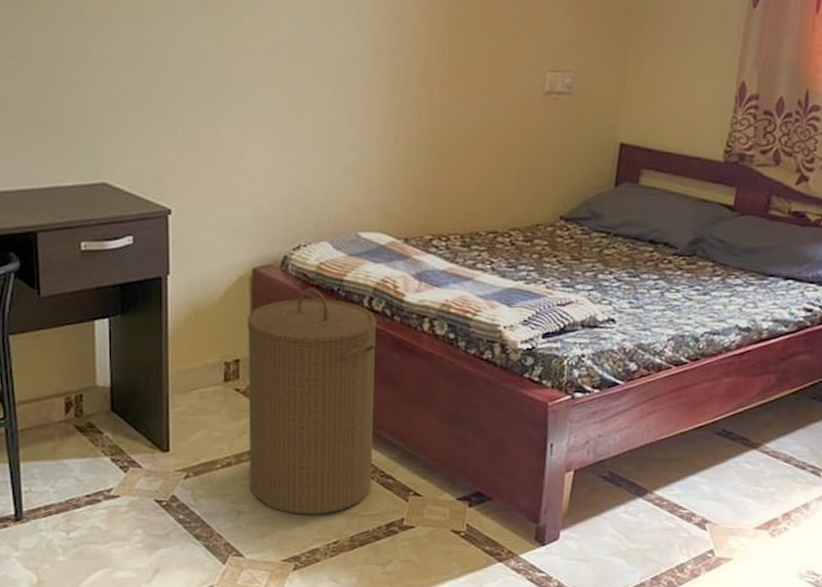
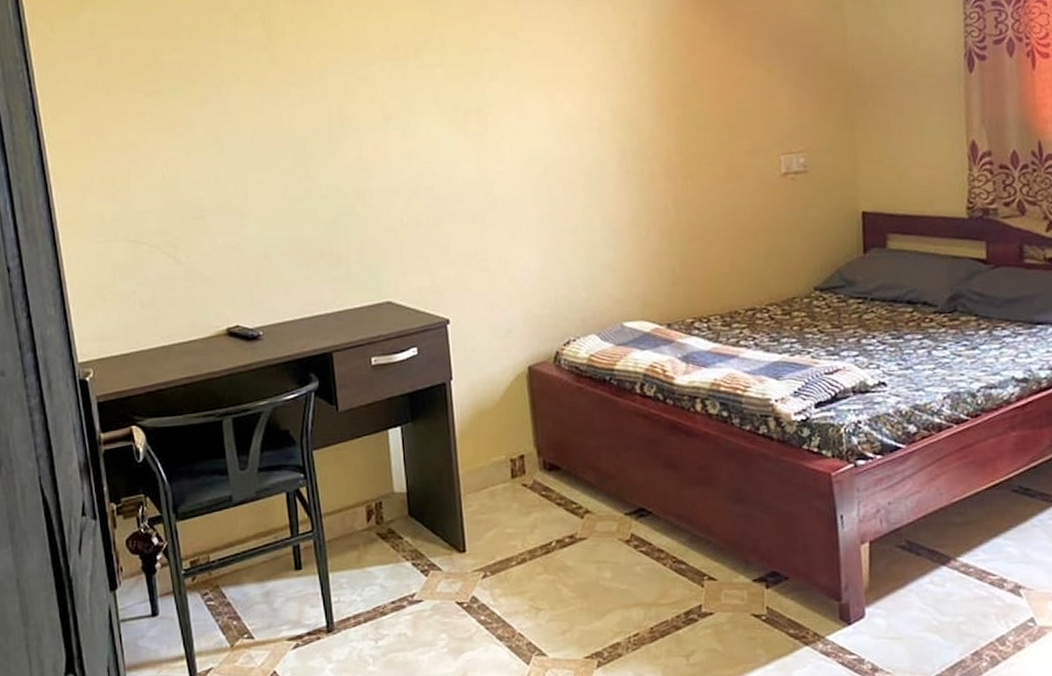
laundry hamper: present [247,288,377,515] -> none [527,379,665,608]

